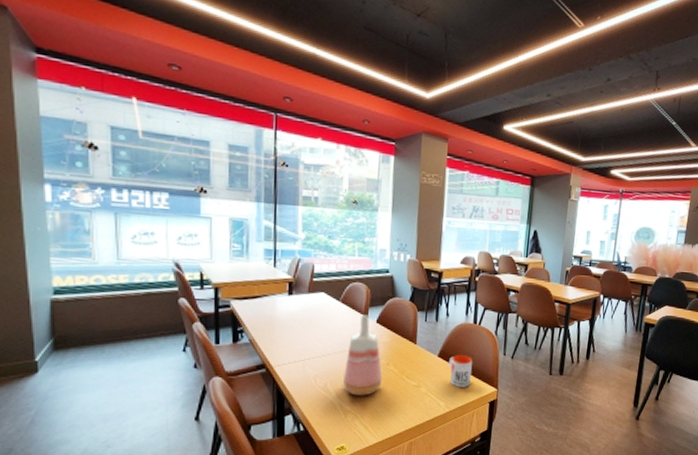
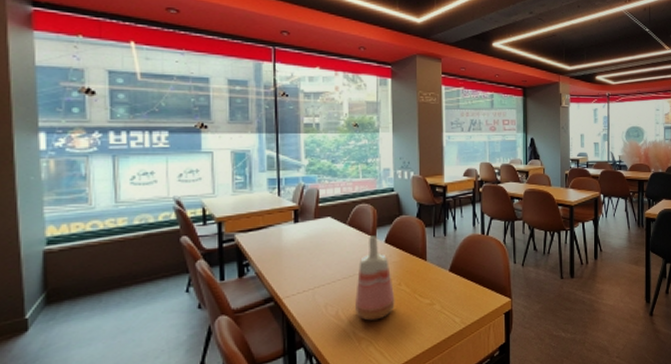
mug: present [449,354,472,387] -> none [461,266,485,301]

